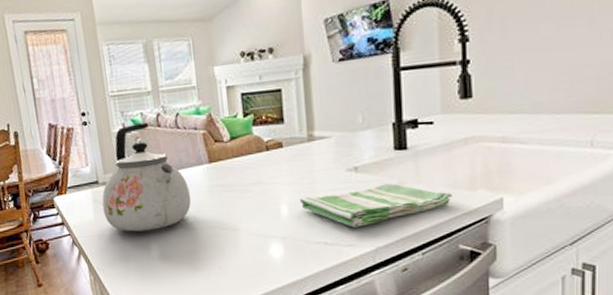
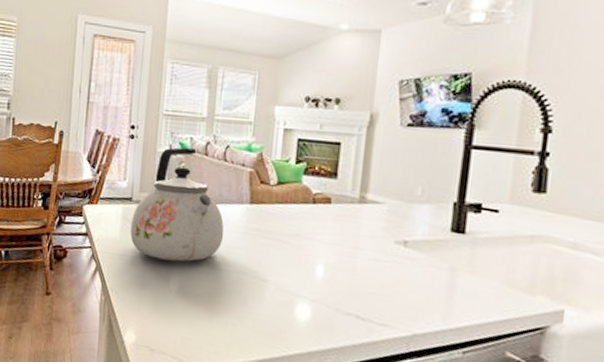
dish towel: present [299,183,453,228] -> none [338,260,508,307]

